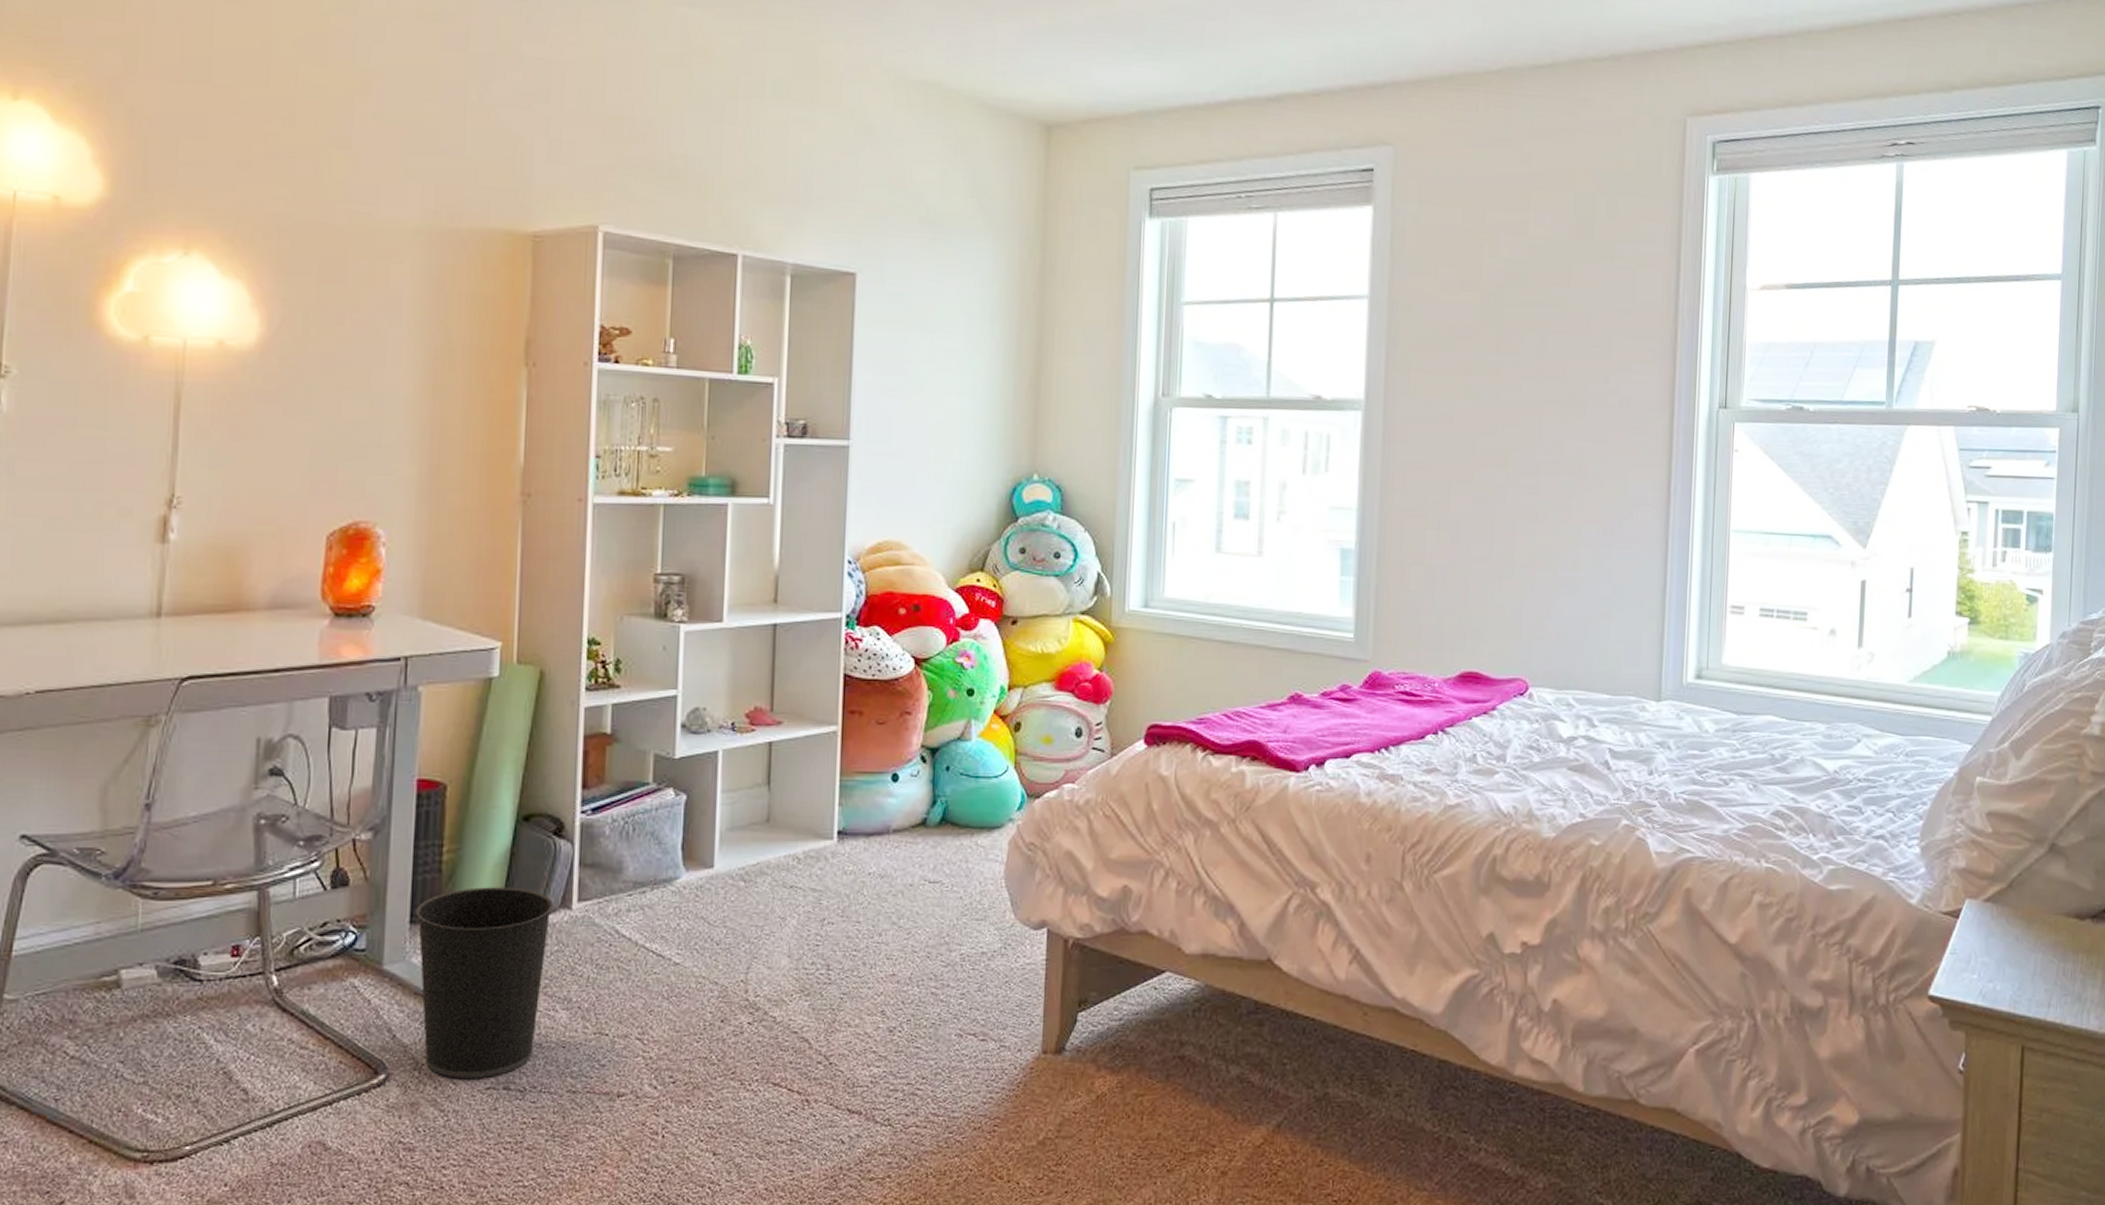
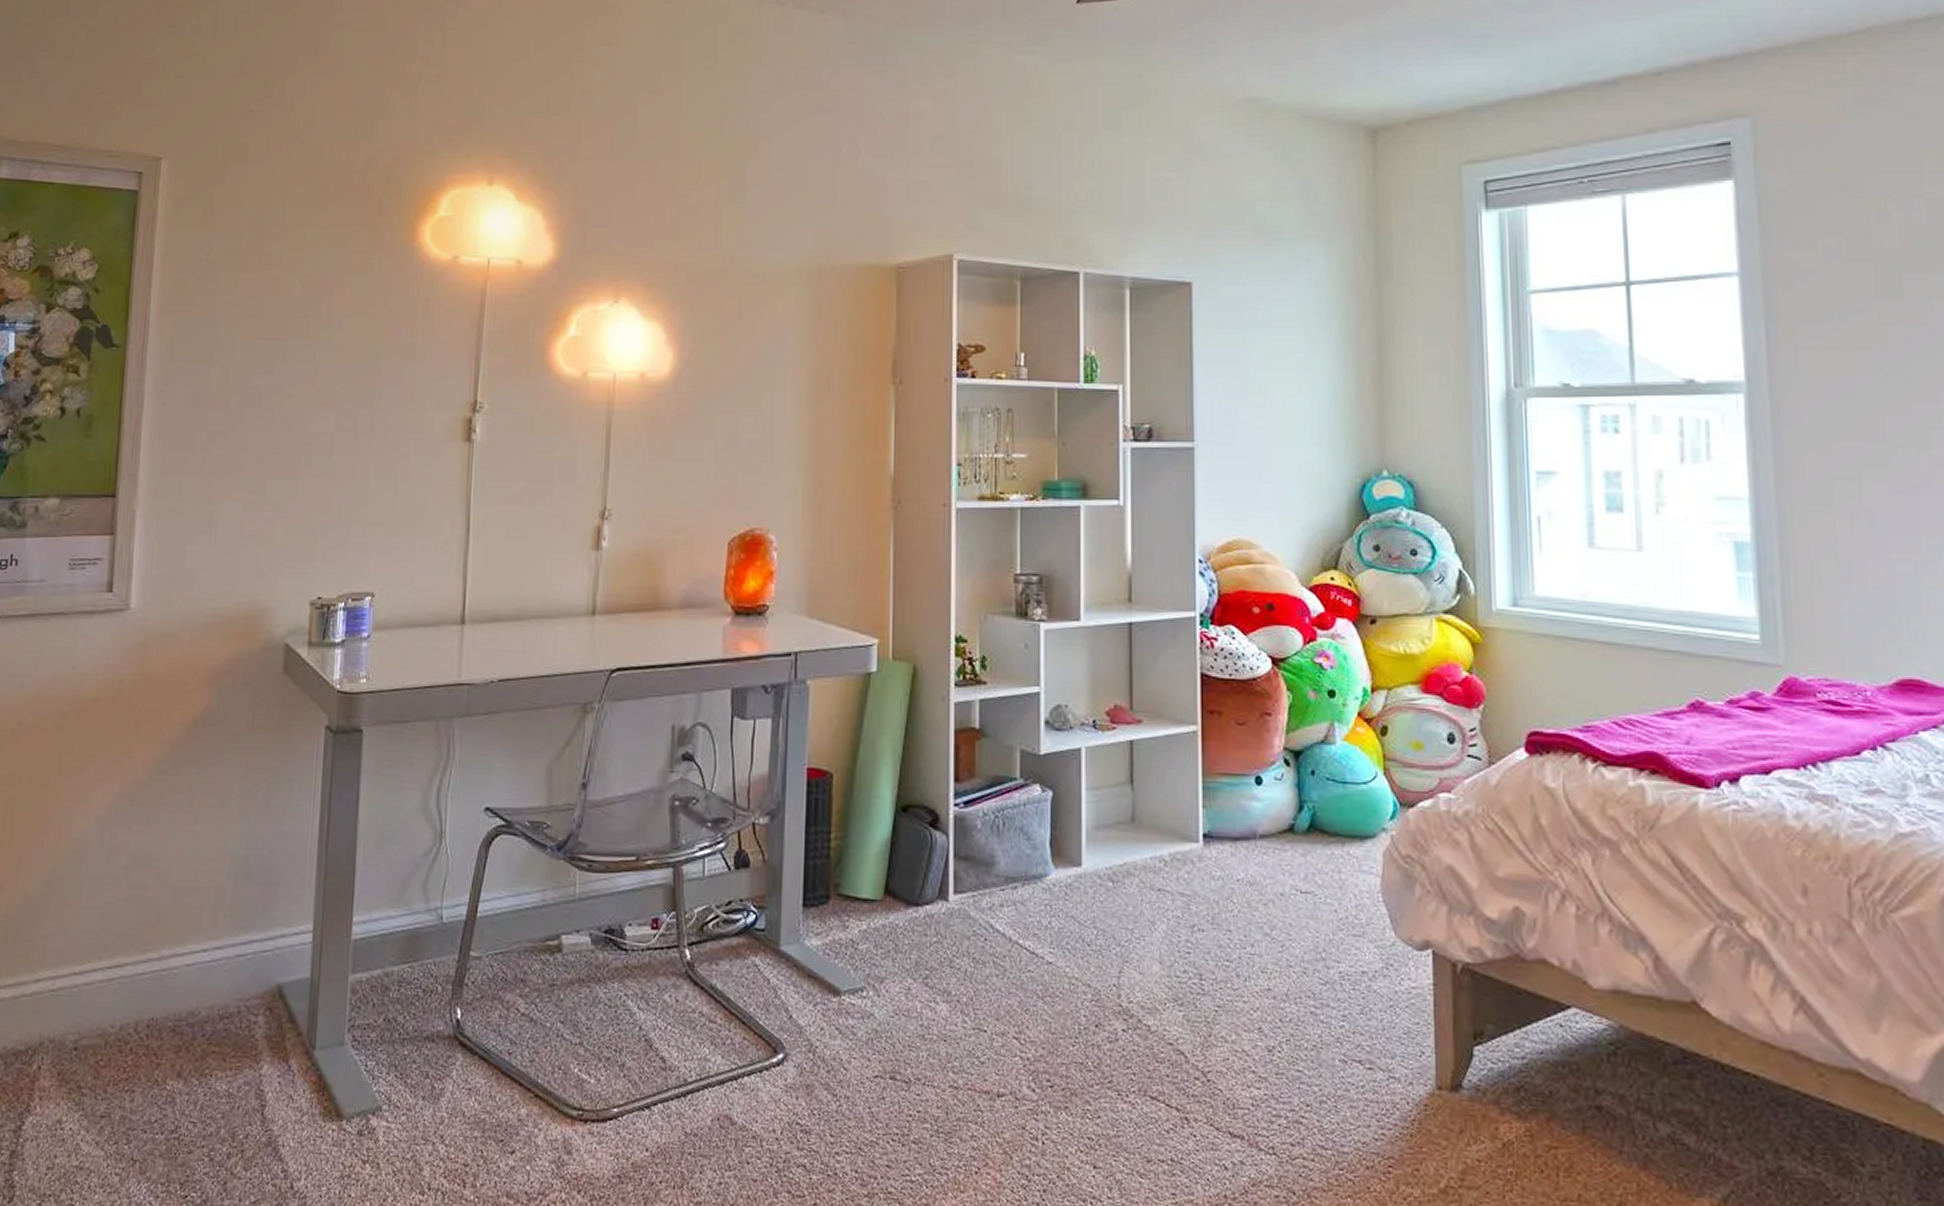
wastebasket: present [416,887,554,1078] -> none [808,874,932,1066]

